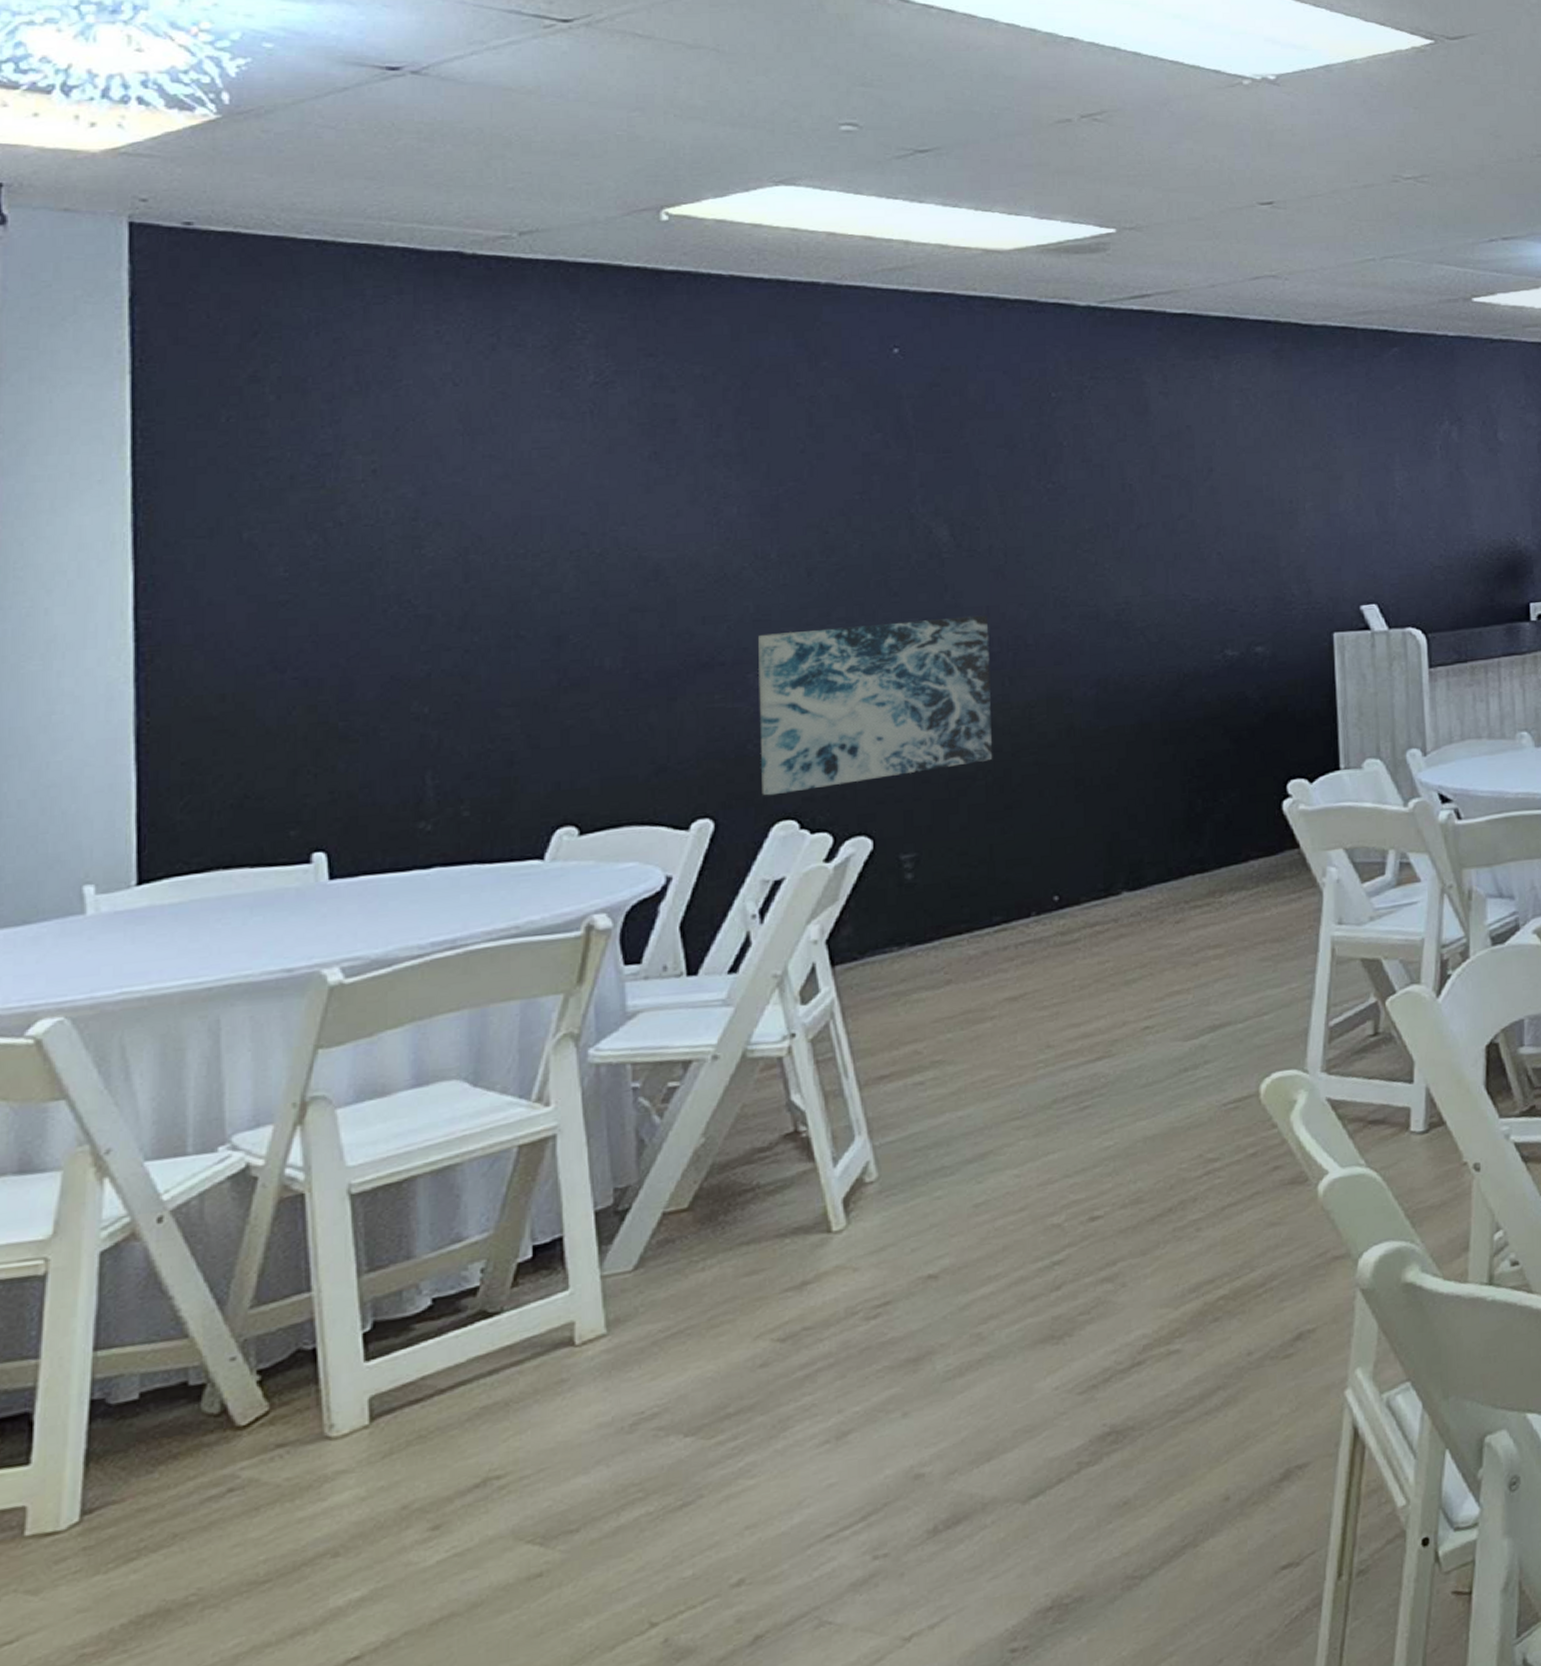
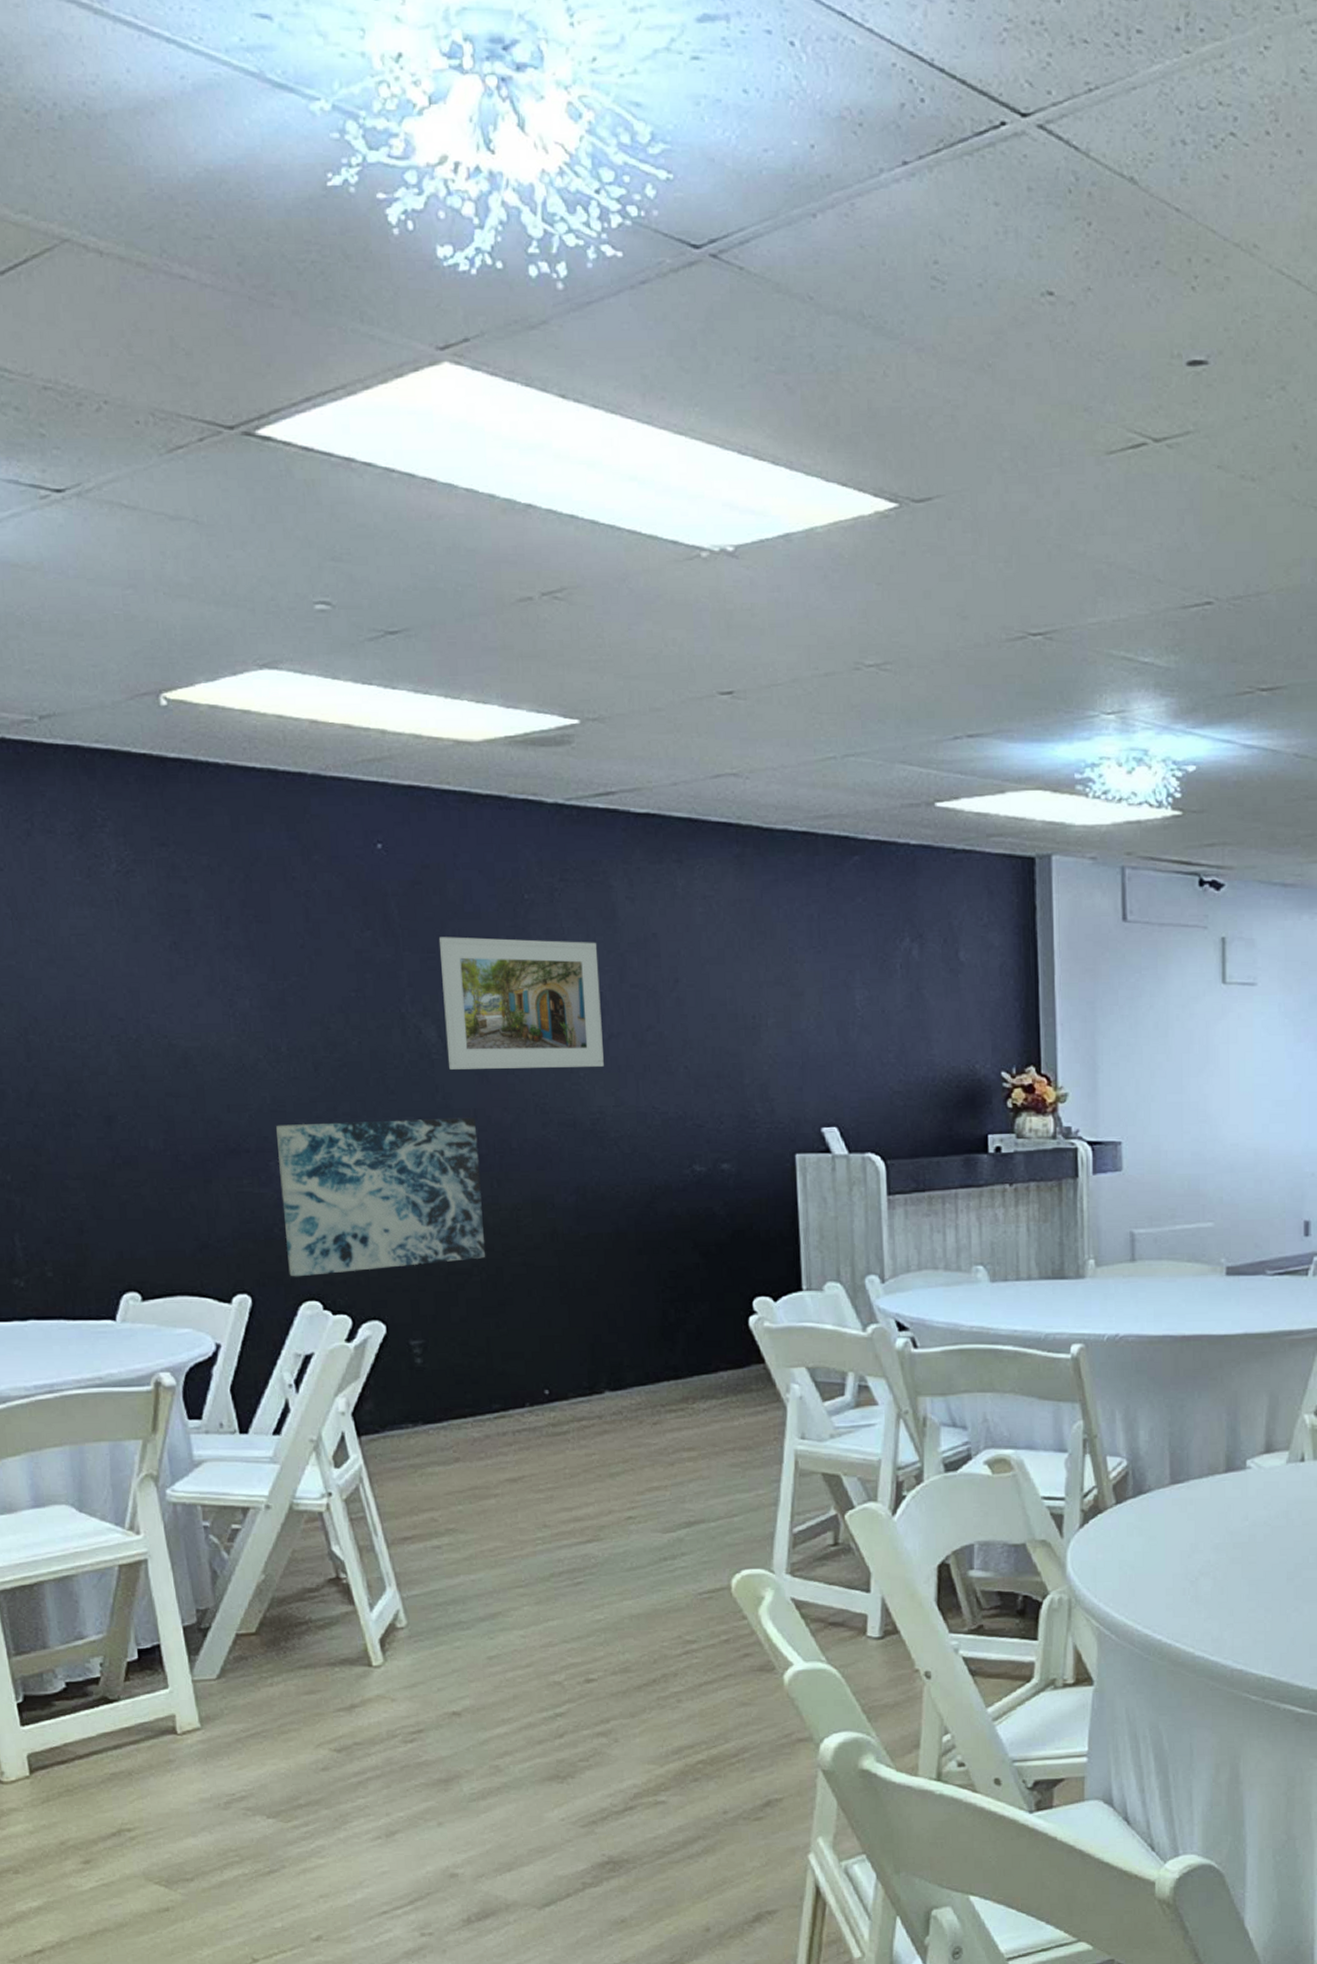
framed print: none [956,436,1131,568] -> present [438,937,604,1070]

